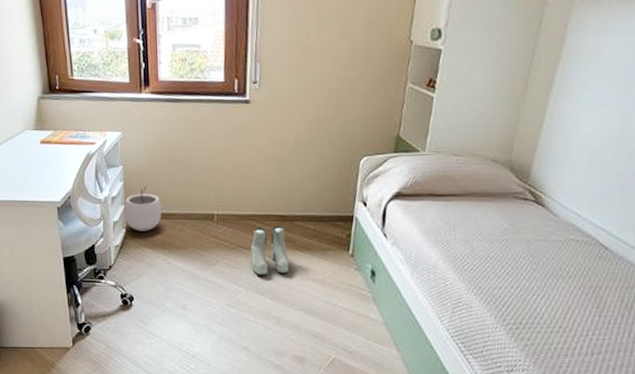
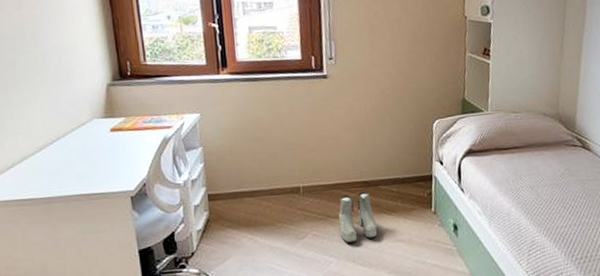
plant pot: present [123,185,162,231] -> none [205,164,246,213]

